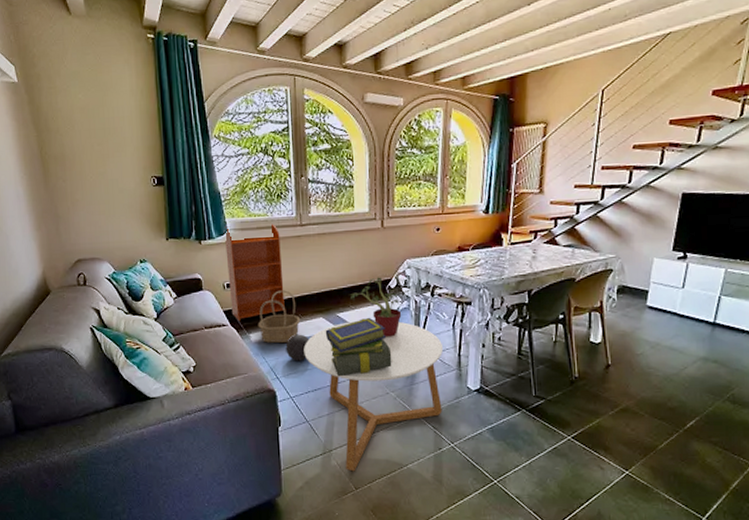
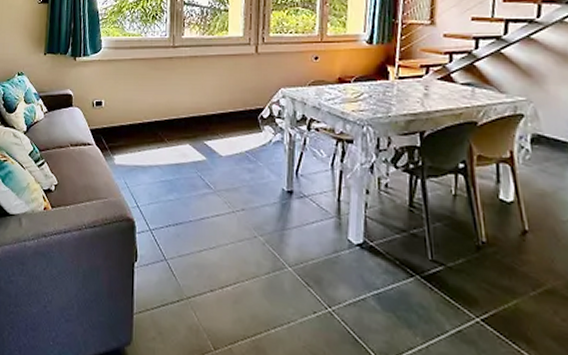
bookcase: present [223,224,285,322] -> none [98,44,152,142]
basket: present [258,290,301,343] -> none [122,112,167,168]
decorative ball: present [285,334,310,361] -> none [149,160,174,190]
coffee table: present [304,319,443,472] -> none [167,151,319,327]
stack of books: present [325,317,392,377] -> none [191,148,262,212]
potted plant: present [351,277,402,337] -> none [220,105,274,173]

